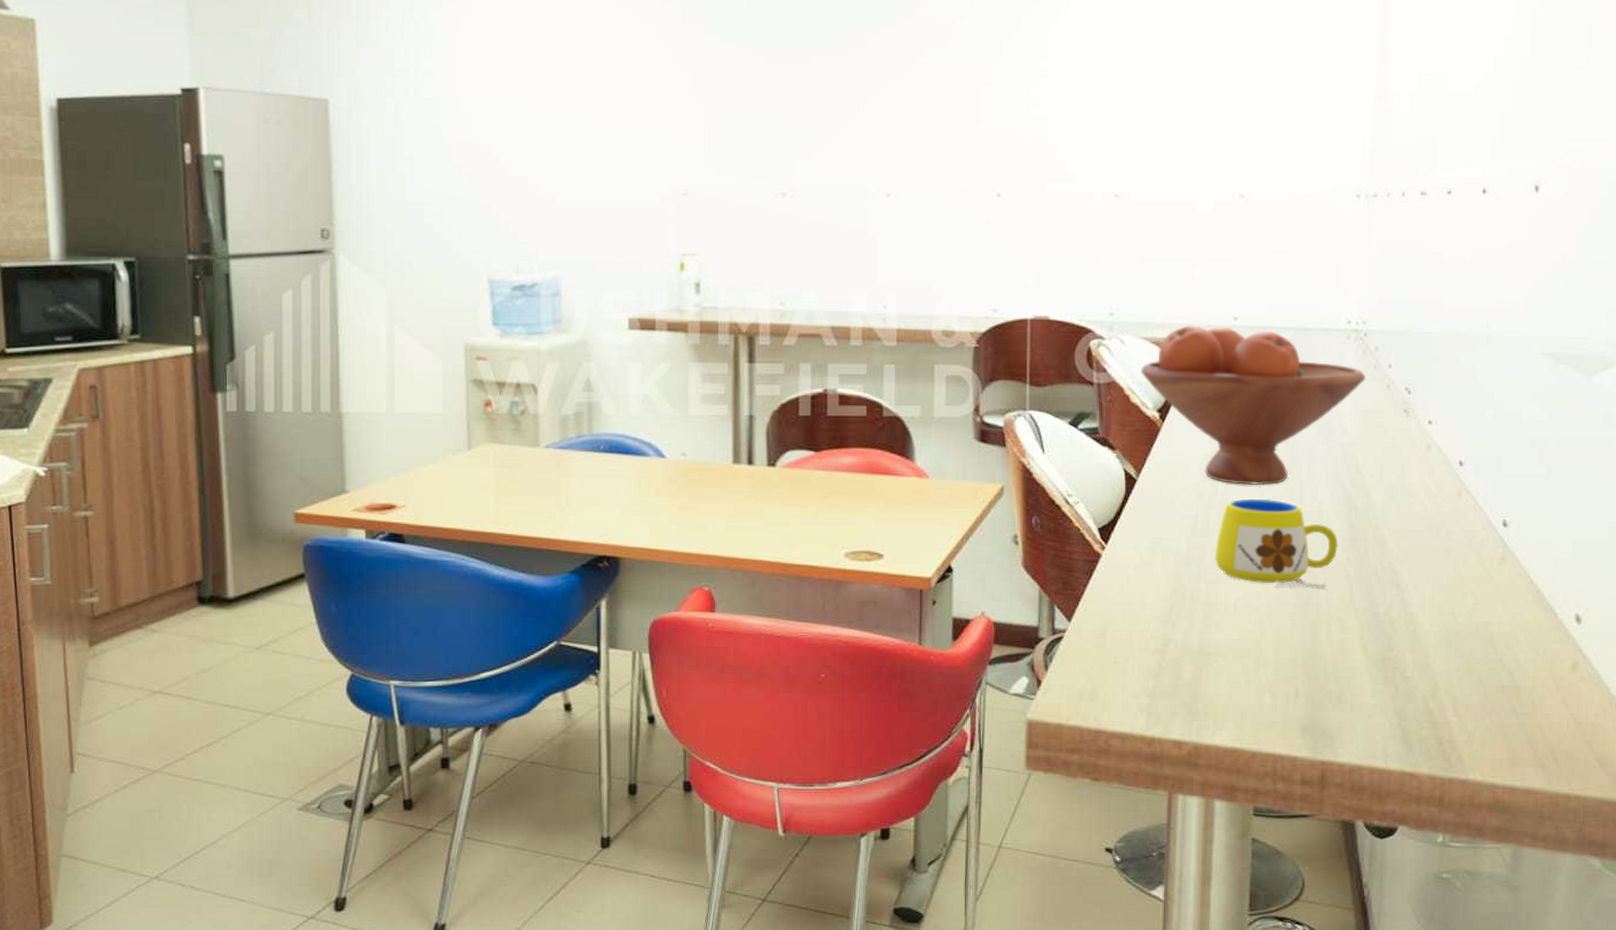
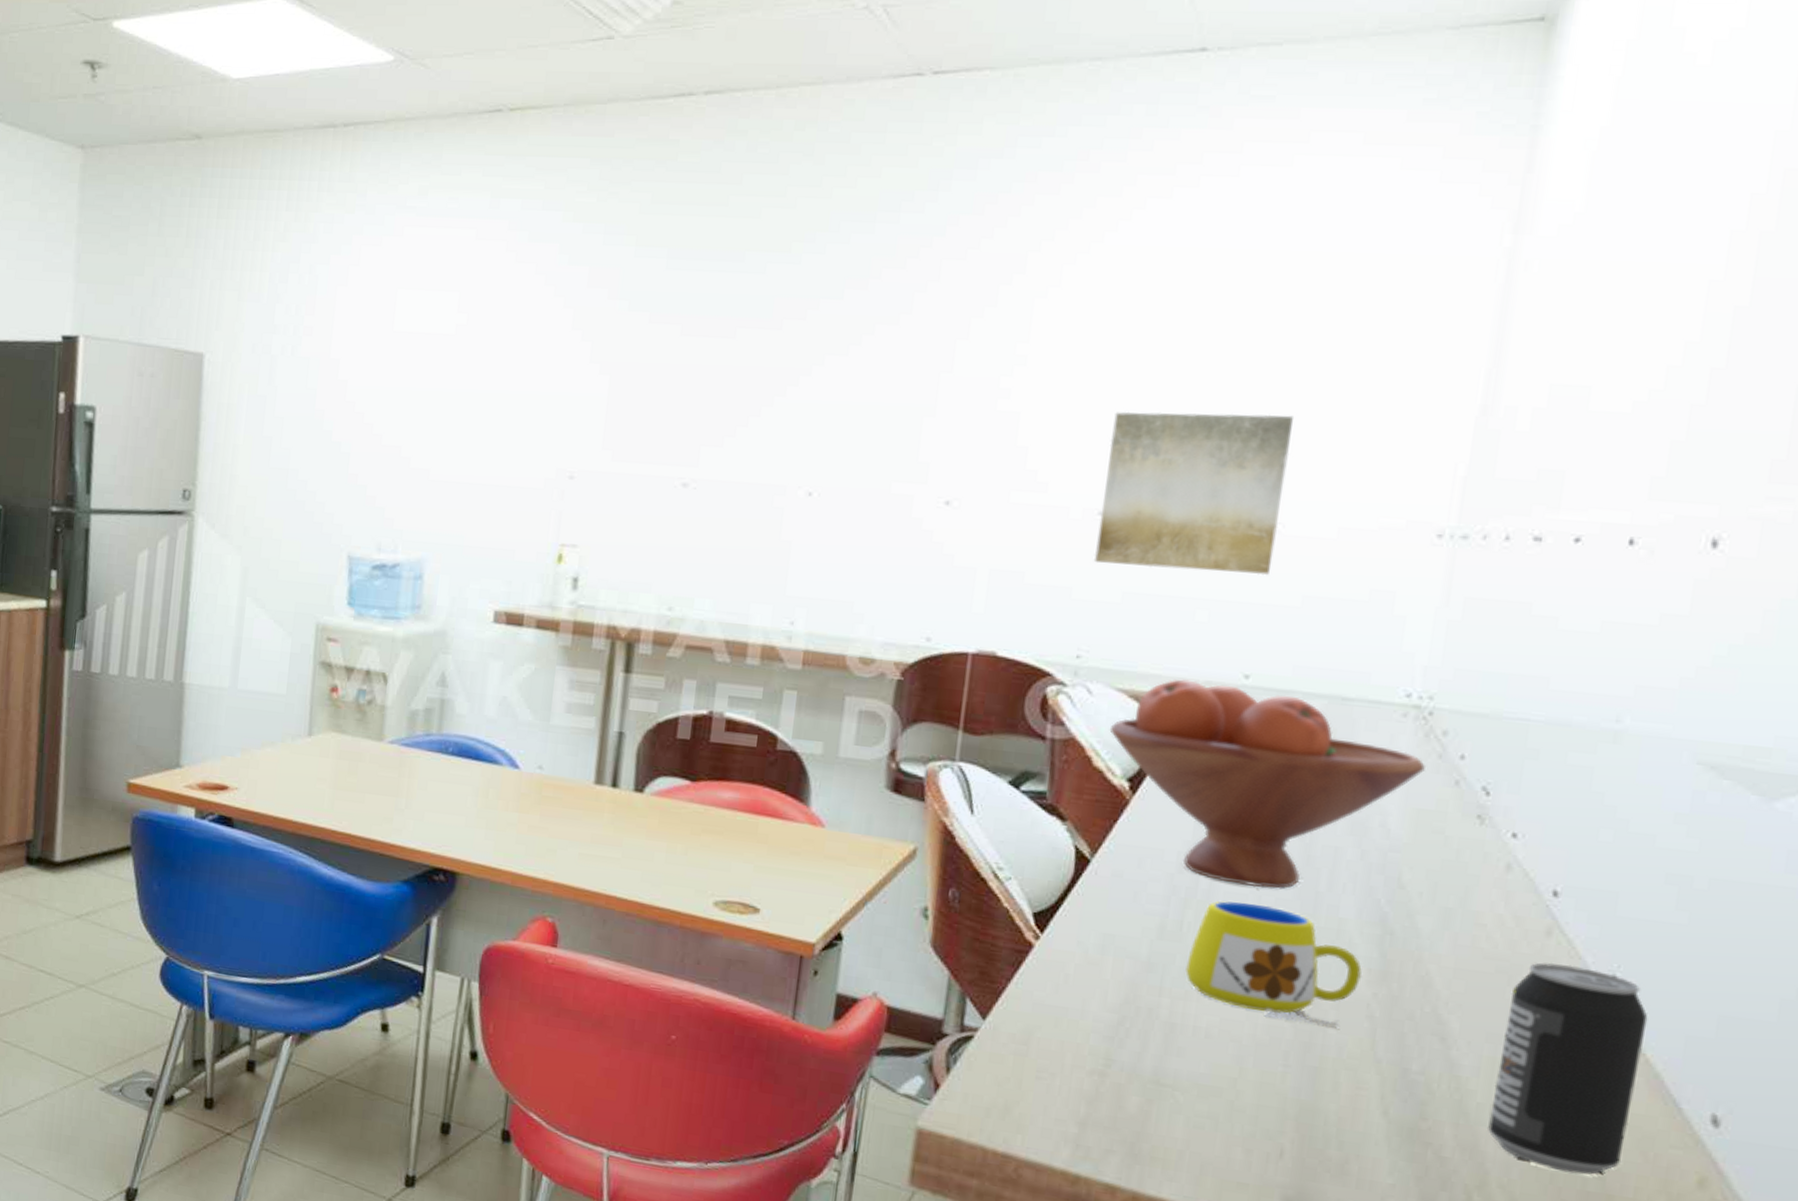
wall art: none [1115,108,1248,237] -> present [1093,411,1293,576]
beverage can: none [1434,516,1529,674] -> present [1488,962,1648,1176]

